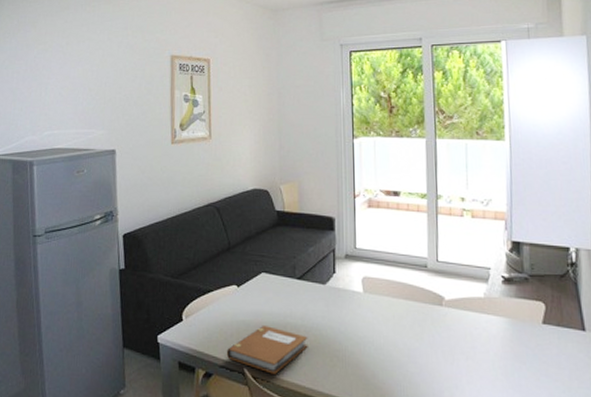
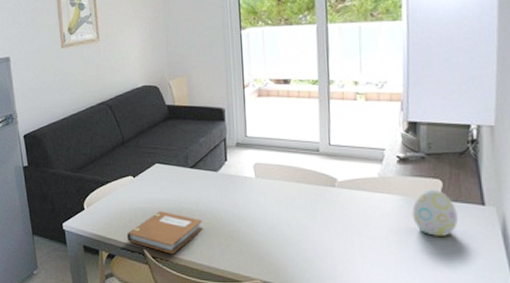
decorative egg: none [517,312,561,362] -> present [412,189,458,236]

